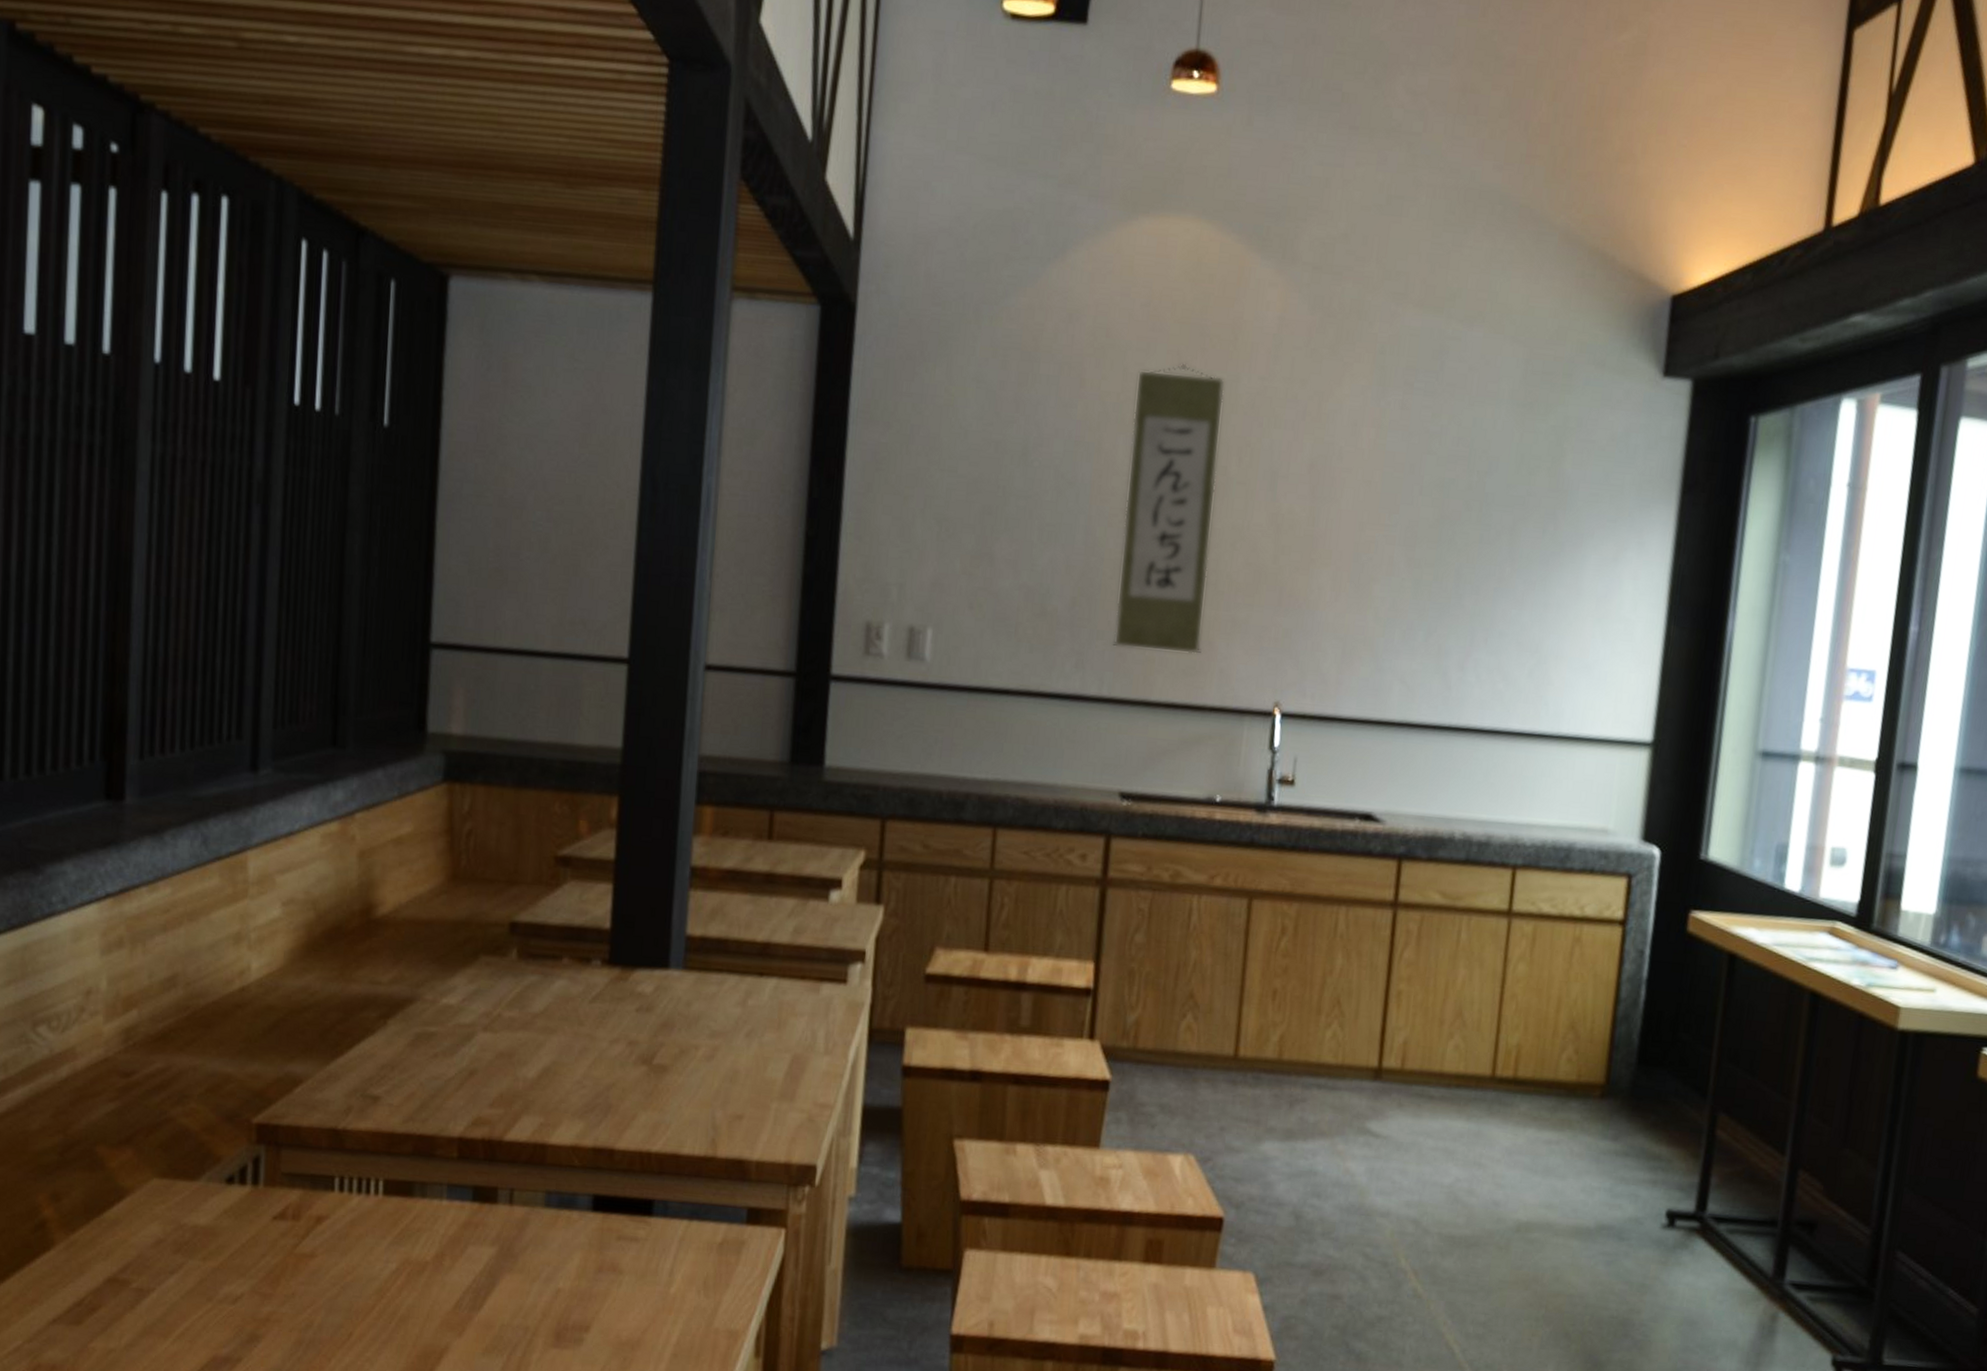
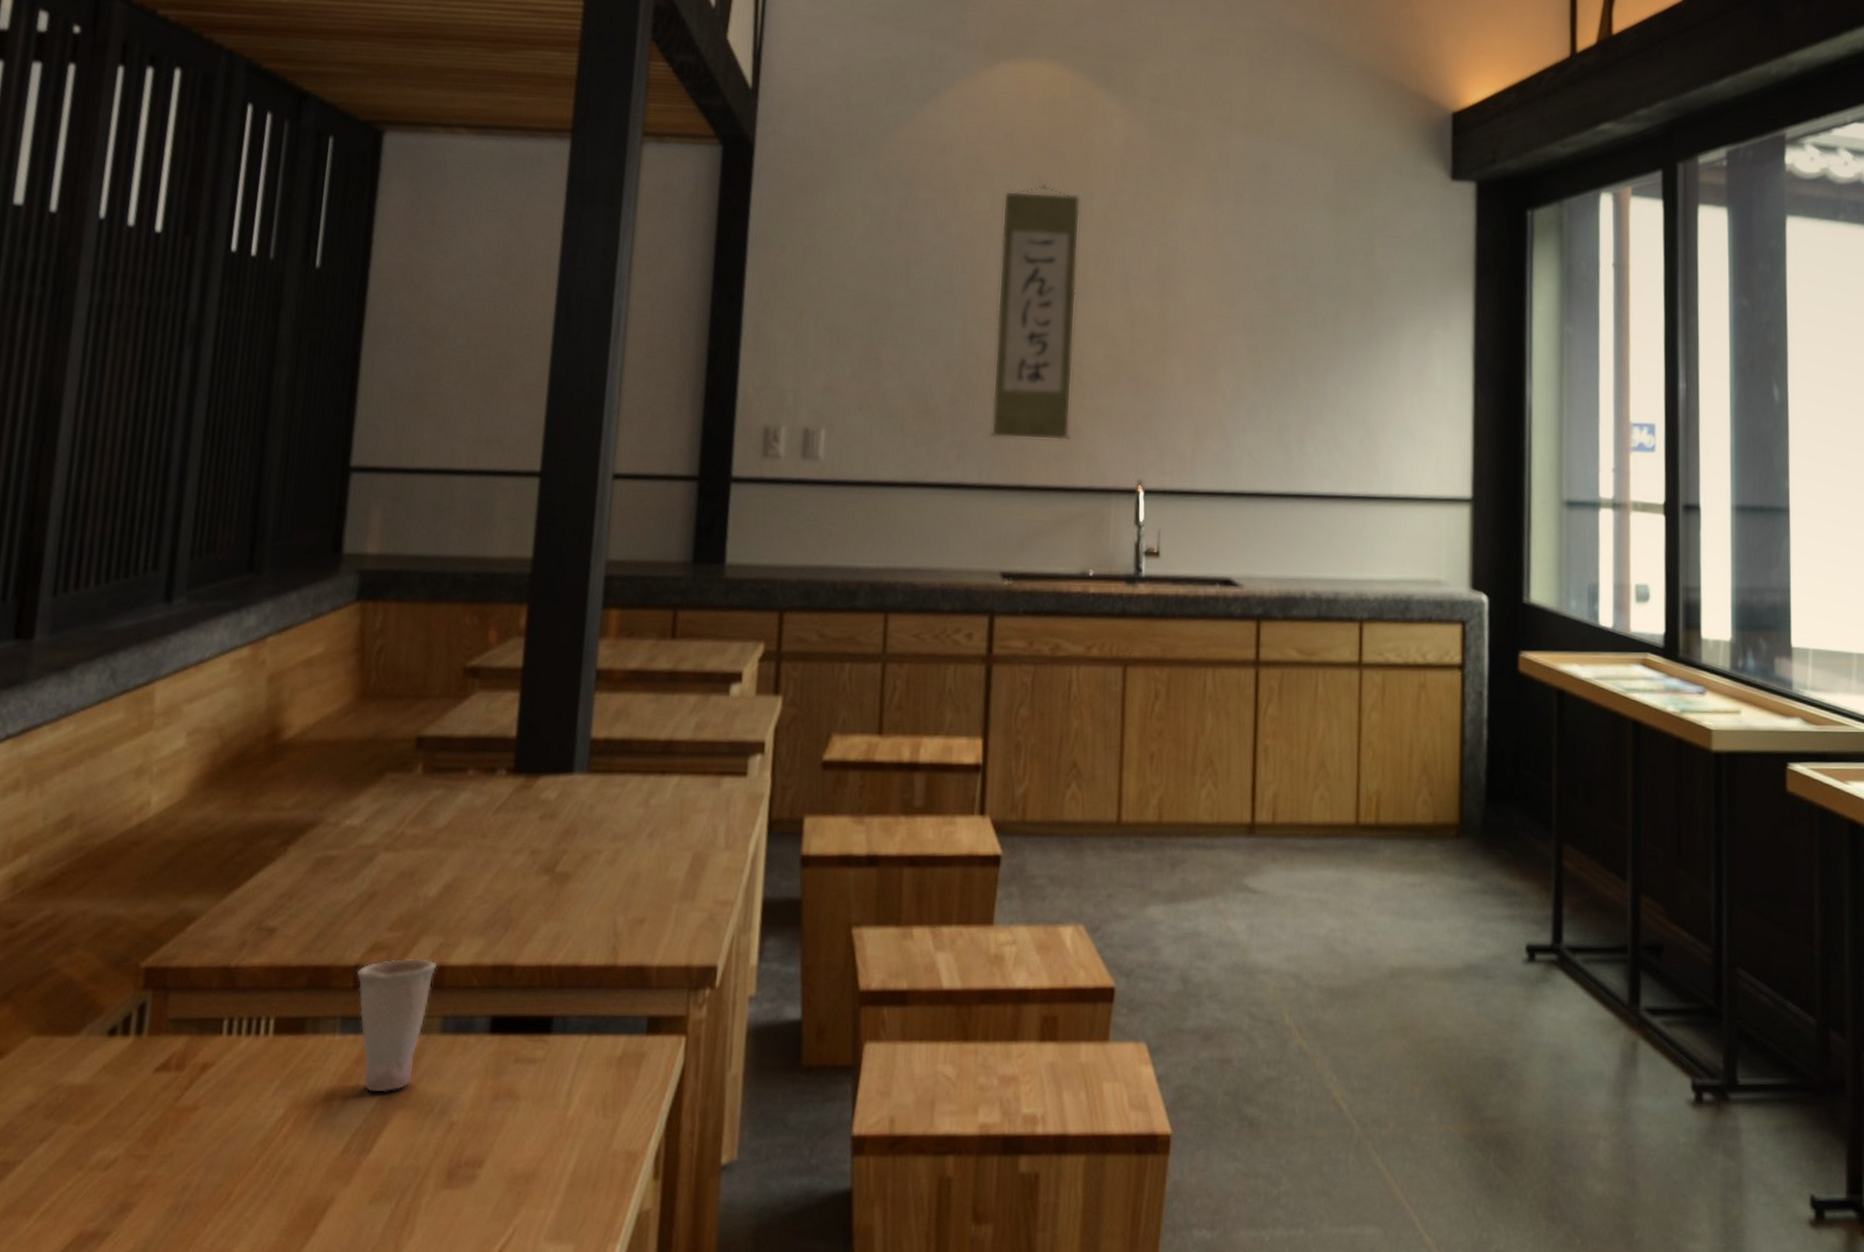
cup: none [460,1134,539,1257] -> present [356,958,438,1093]

